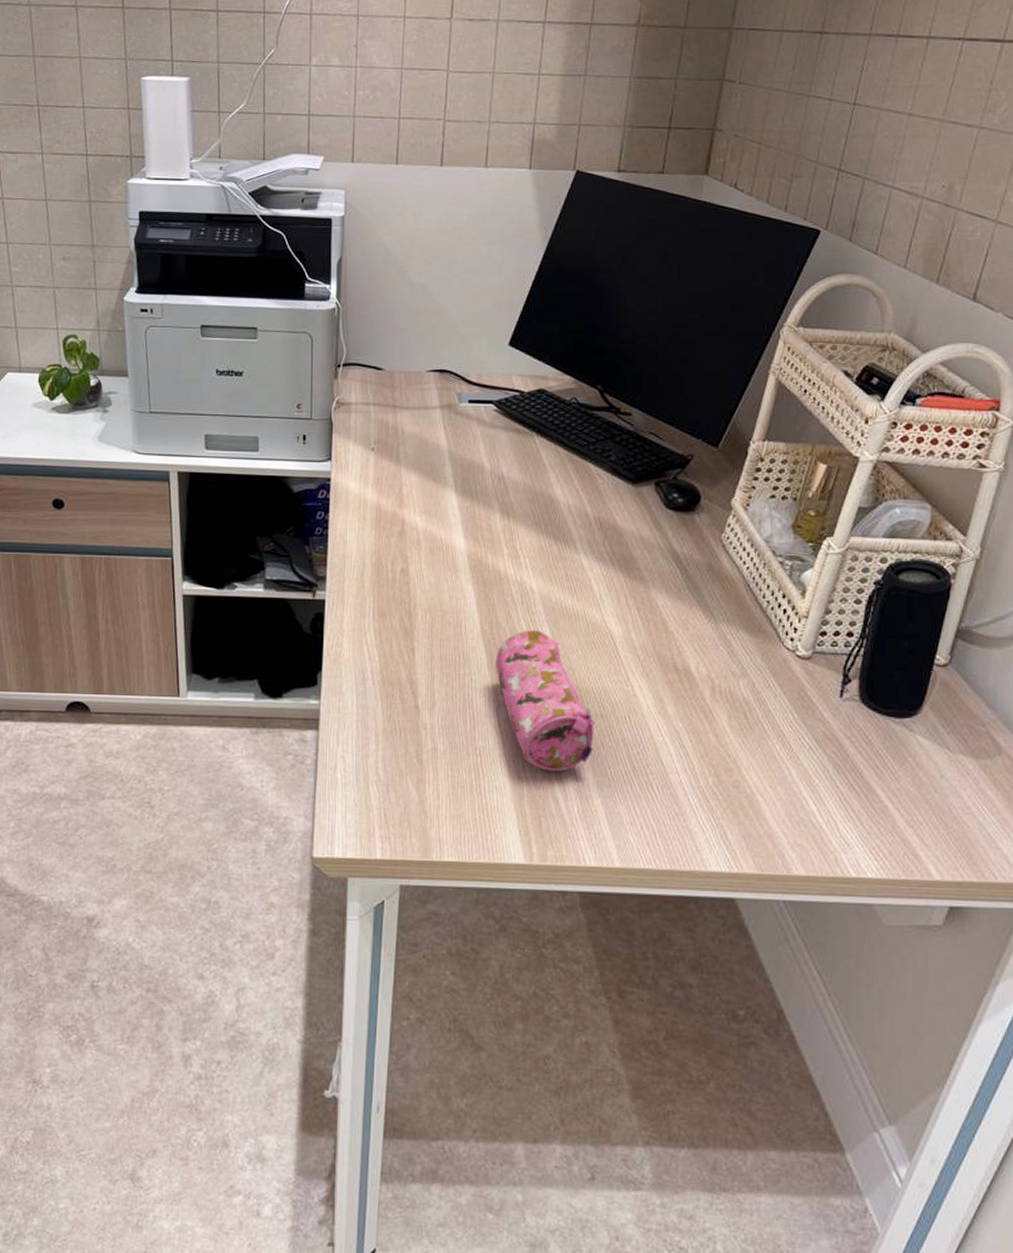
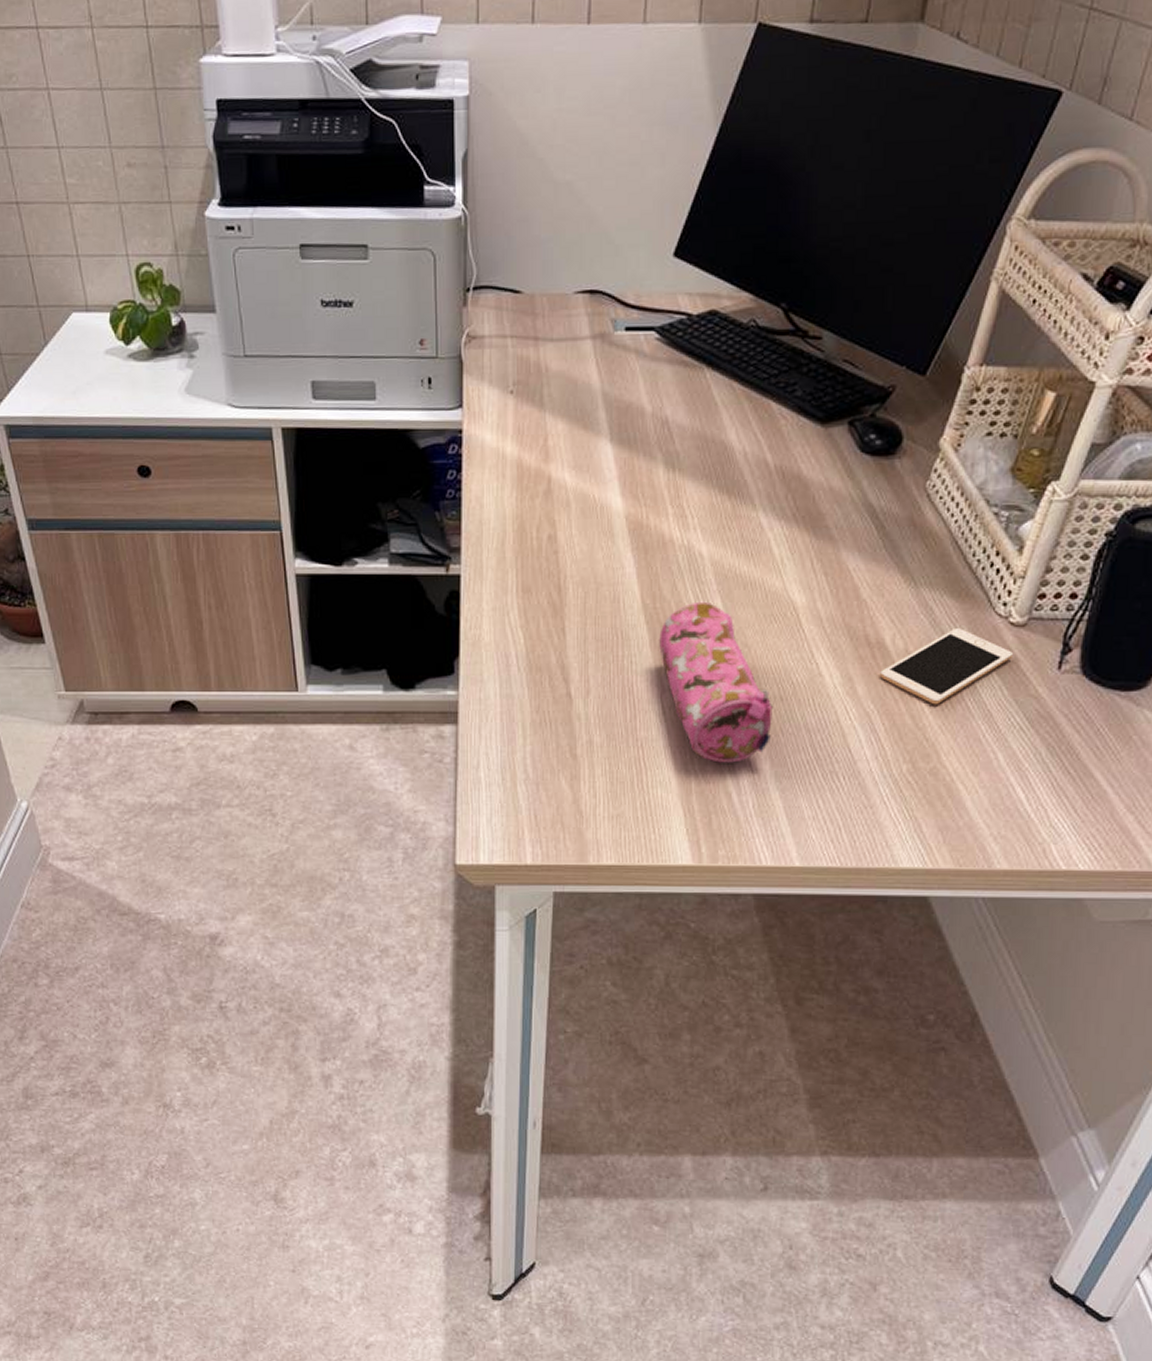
cell phone: none [687,659,802,725] -> present [880,628,1014,705]

